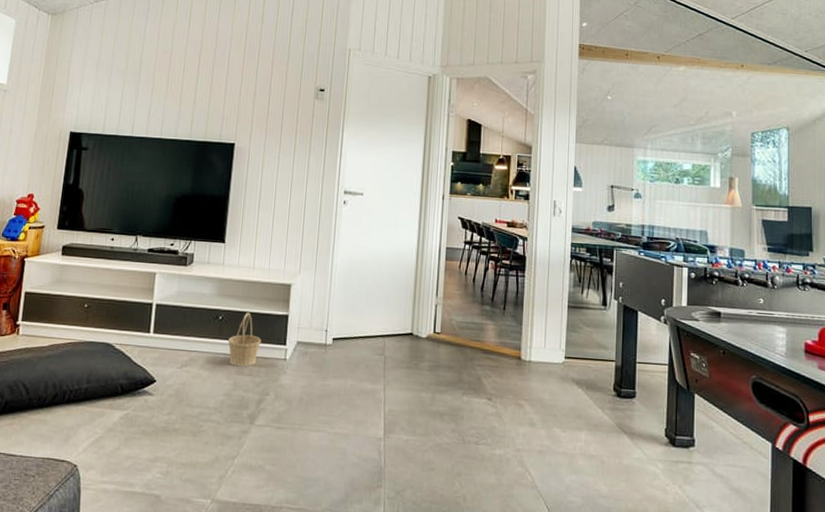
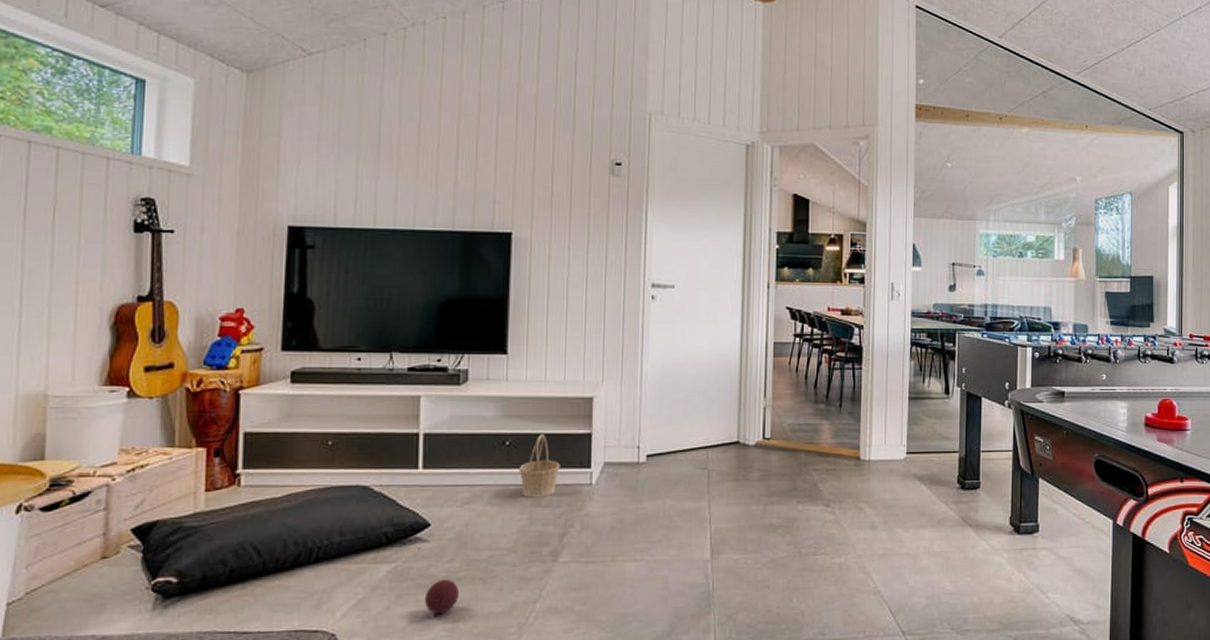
ball: none [146,428,175,459] -> present [424,579,460,615]

